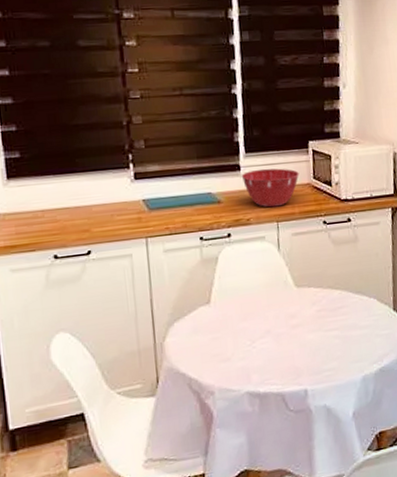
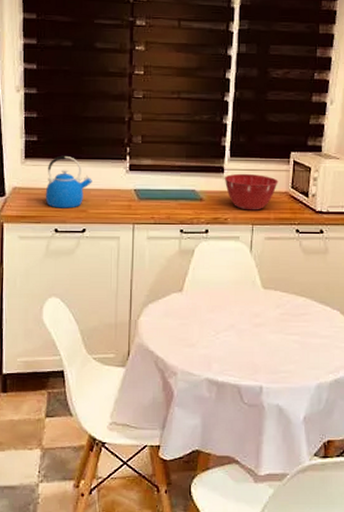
kettle: none [37,170,93,232] -> present [45,155,92,209]

